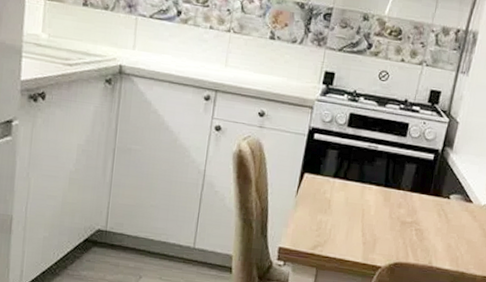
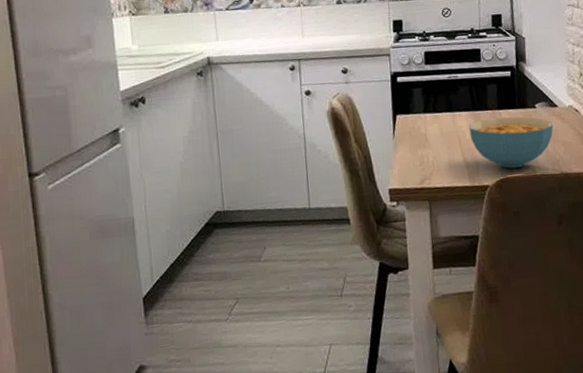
cereal bowl: none [375,198,463,256] -> present [469,116,554,169]

